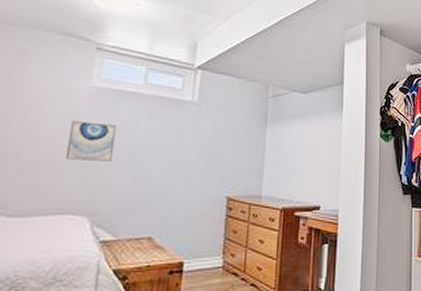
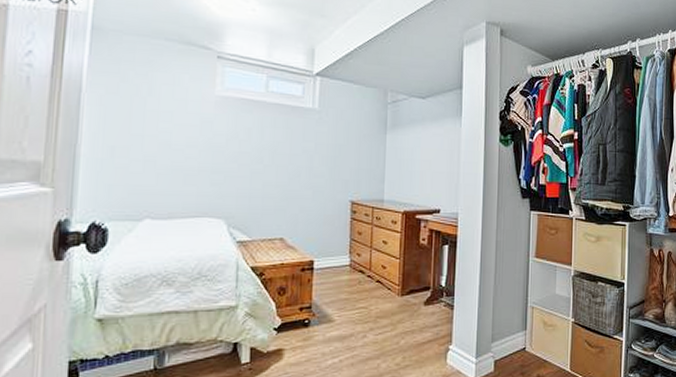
wall art: present [65,121,118,161] -> none [198,129,244,168]

